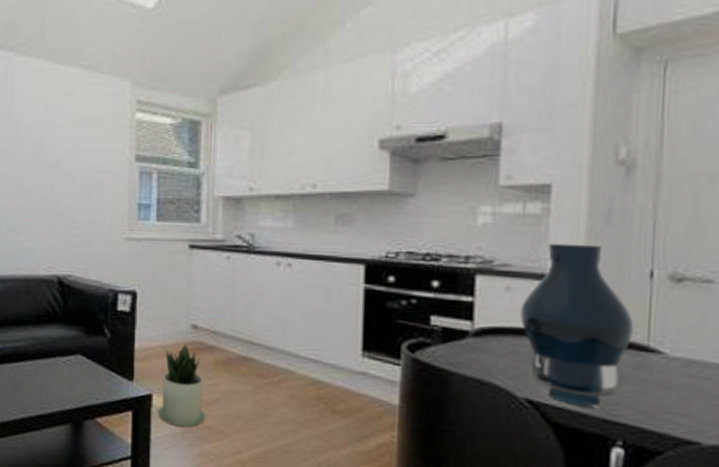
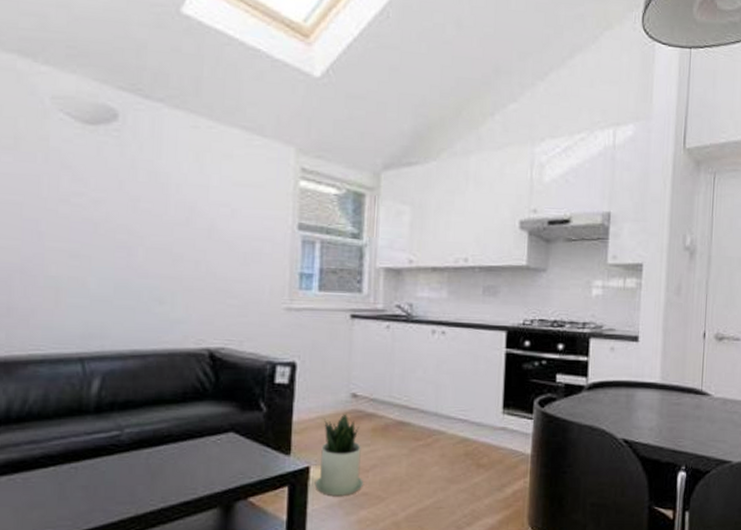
vase: present [520,243,635,407] -> none [620,311,694,441]

